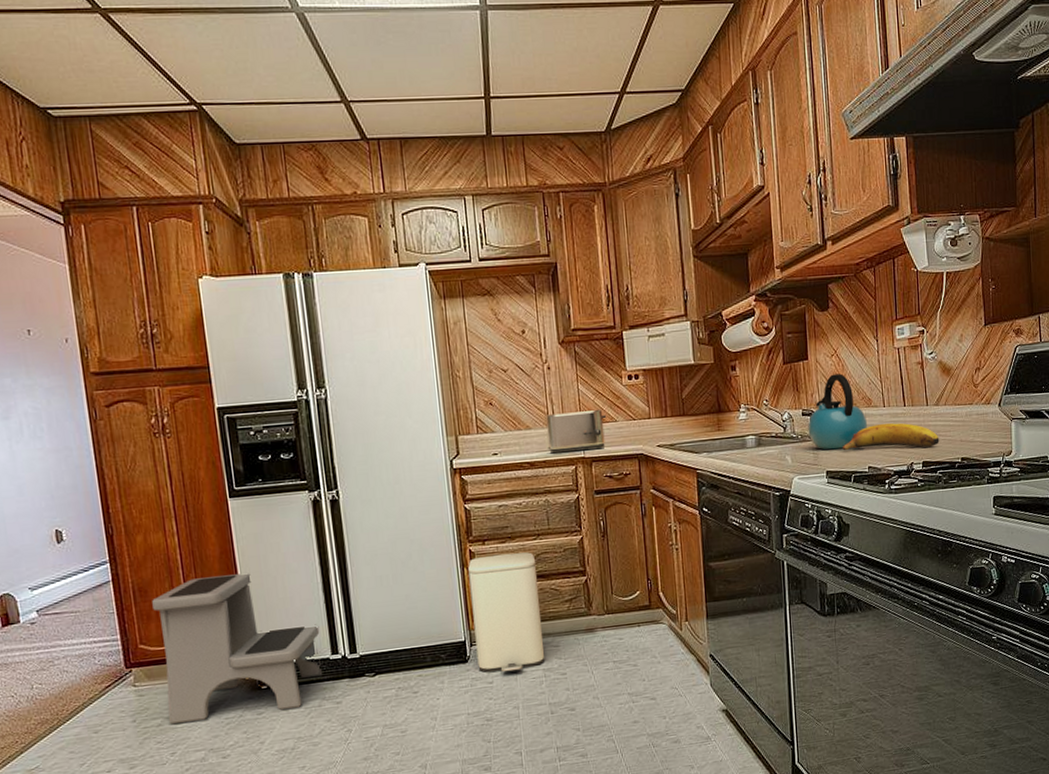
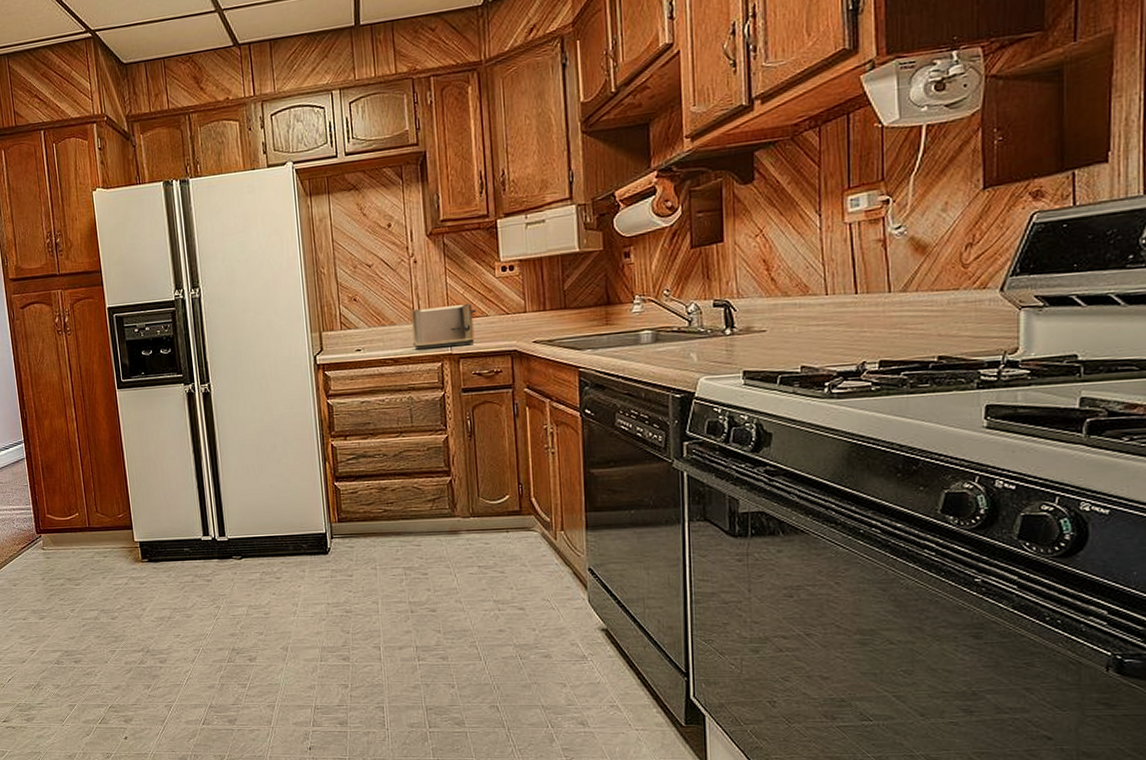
step stool: present [152,573,323,724] -> none [56,457,196,584]
pedal bin: present [468,552,545,673] -> none [330,449,406,567]
kettle: present [808,373,868,450] -> none [720,257,803,347]
fruit: present [842,422,940,451] -> none [766,313,906,348]

